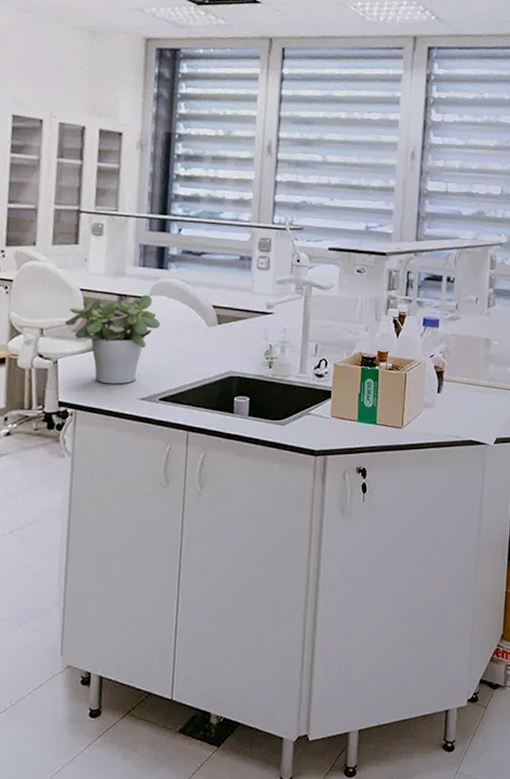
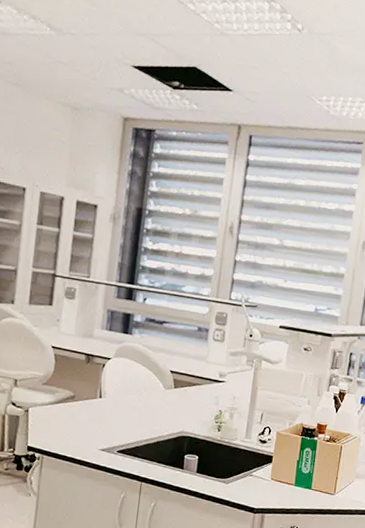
potted plant: present [65,295,161,384] -> none [37,353,123,435]

